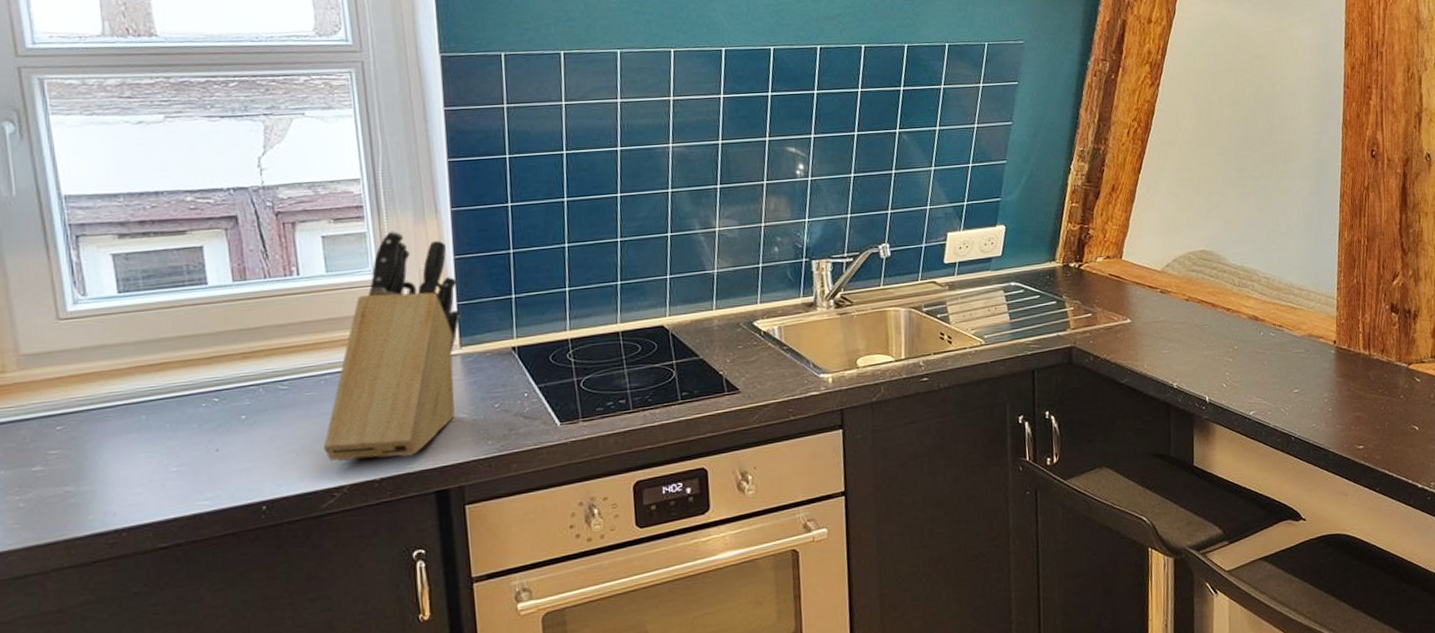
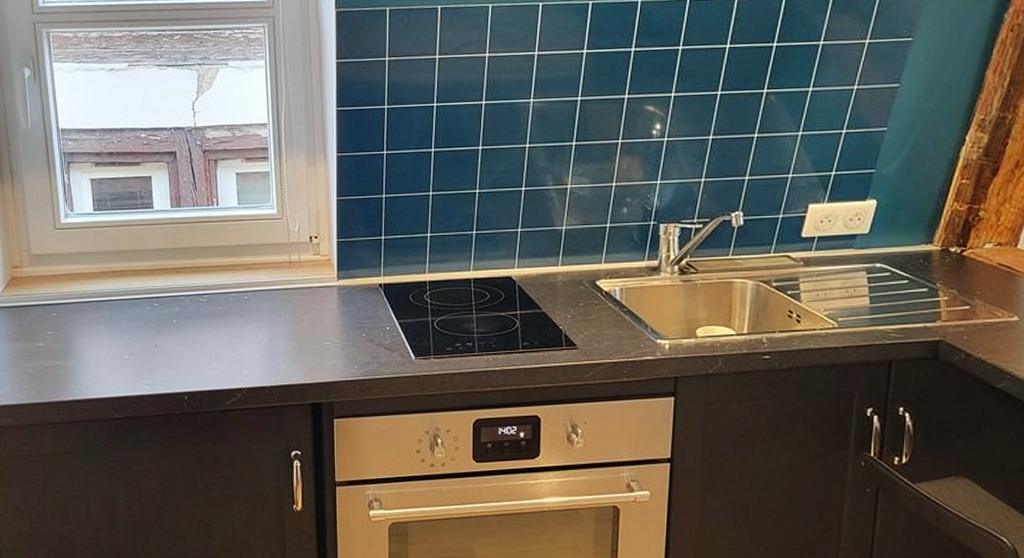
knife block: present [323,231,460,461] -> none [229,171,338,371]

